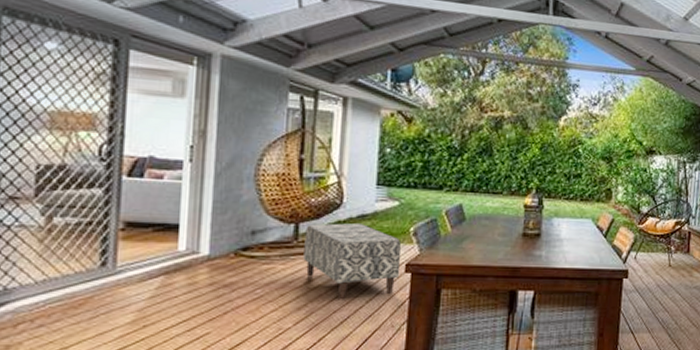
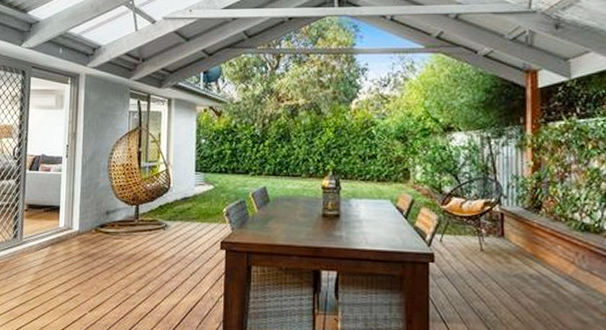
bench: present [303,222,401,300] -> none [142,204,217,272]

